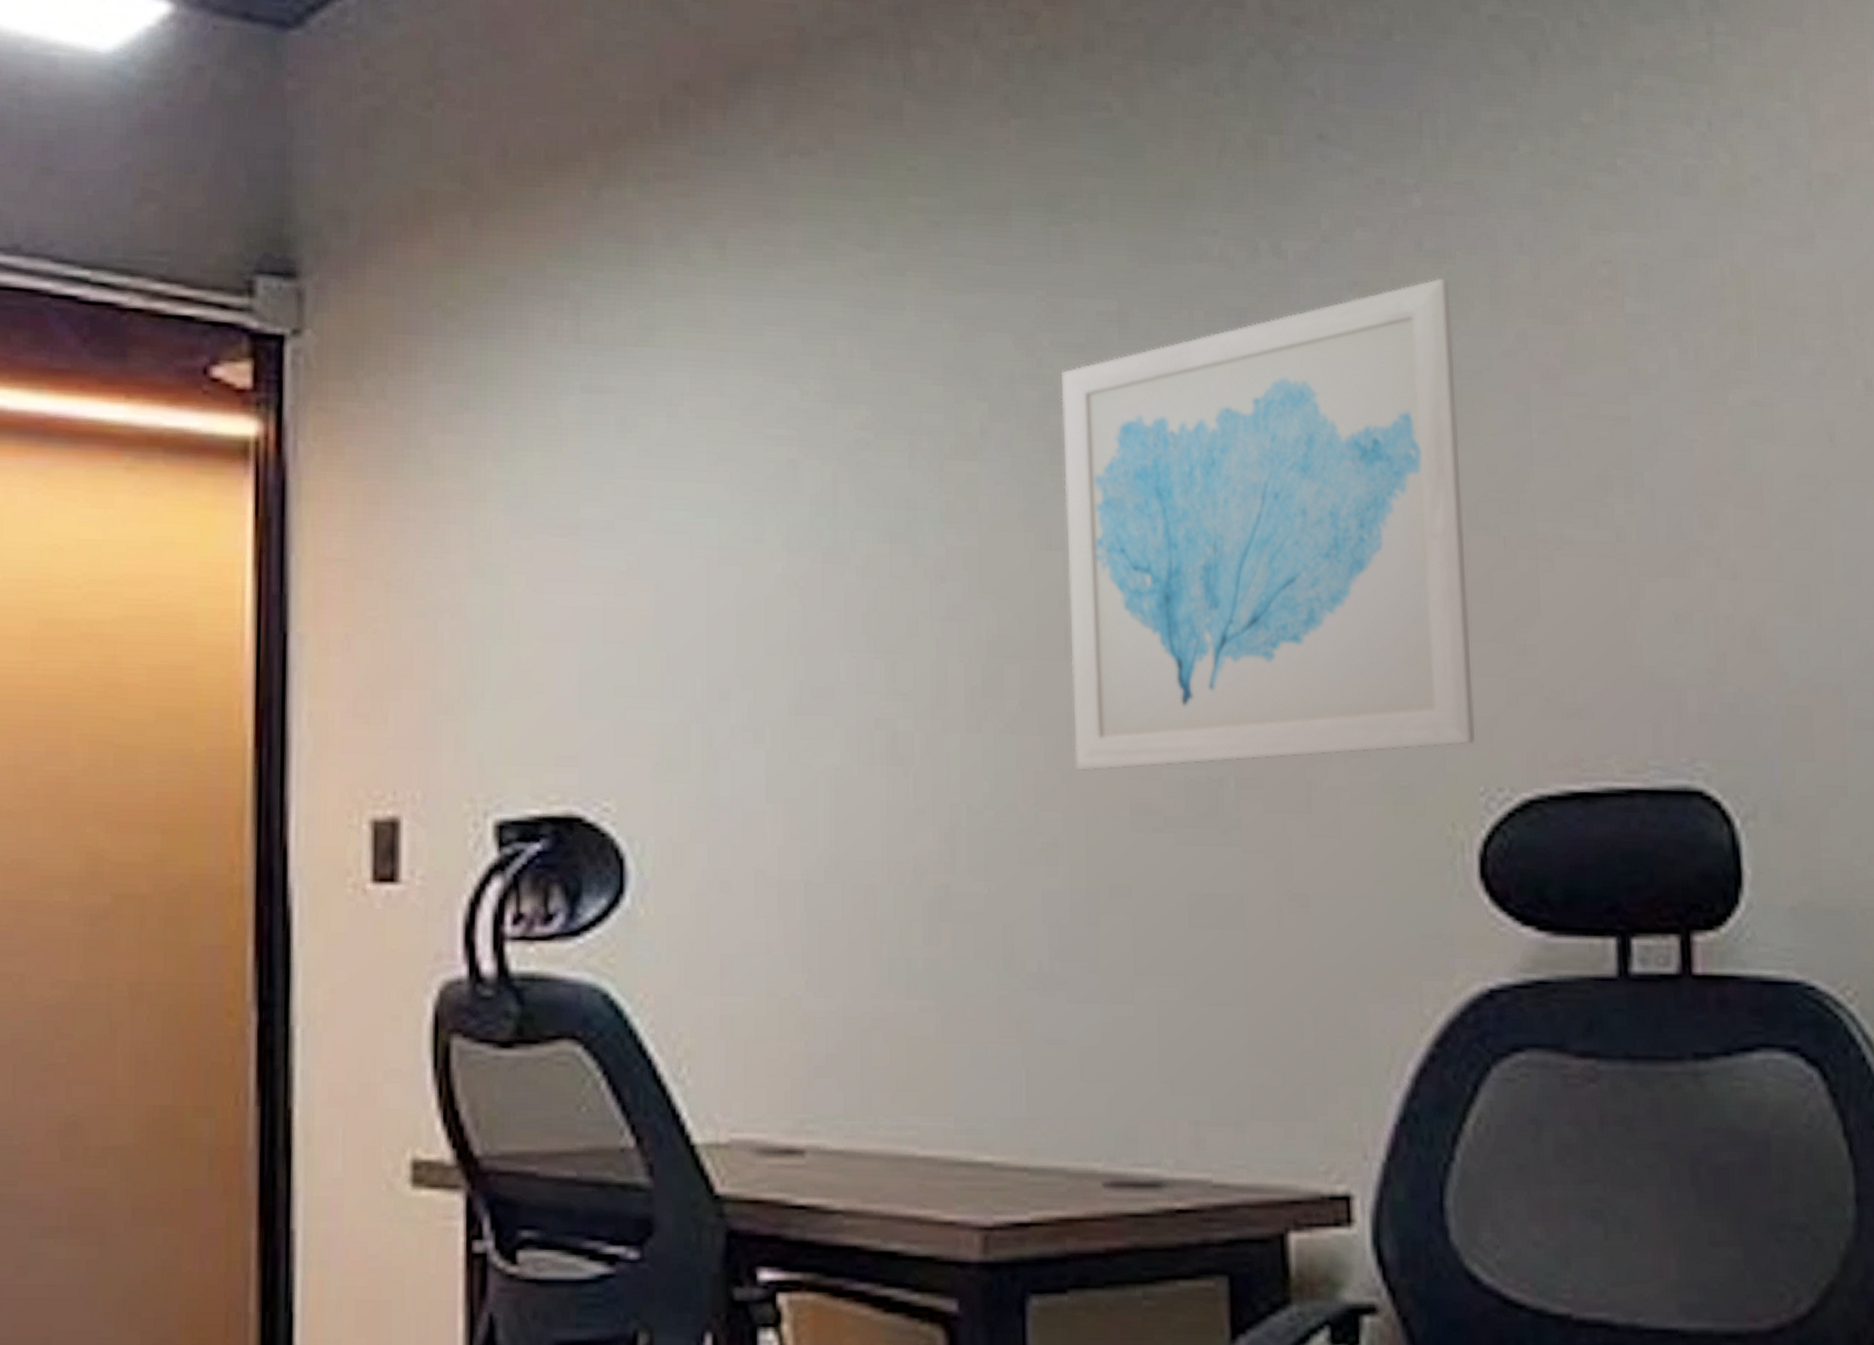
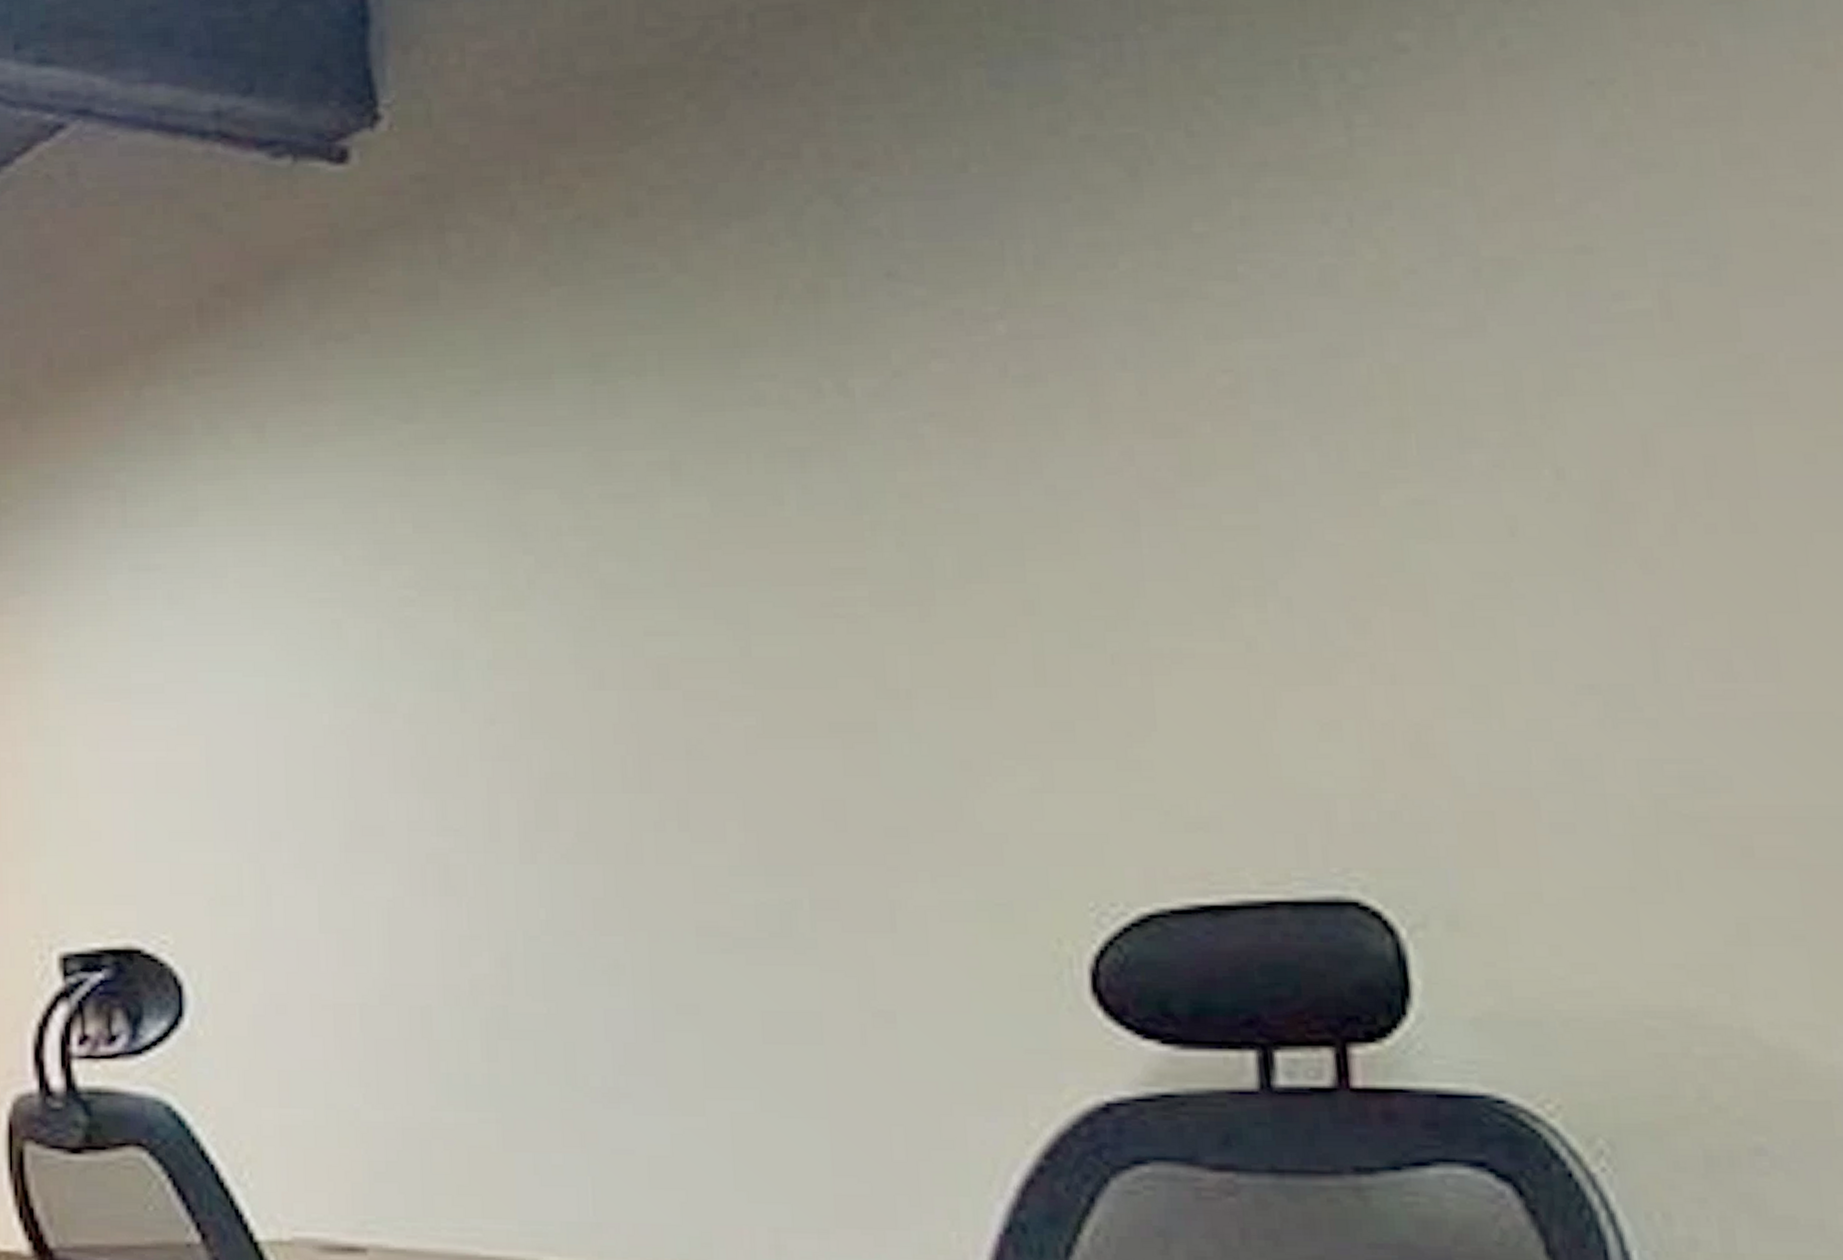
wall art: present [1061,277,1475,771] -> none [611,401,1083,897]

